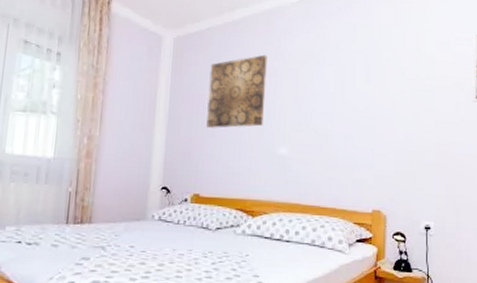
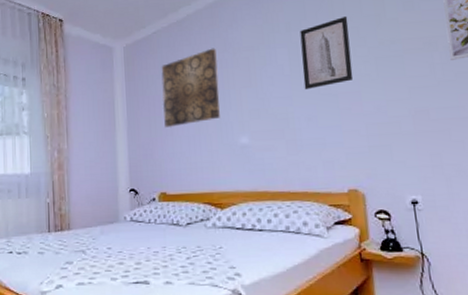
wall art: none [345,45,392,111] -> present [300,15,354,90]

